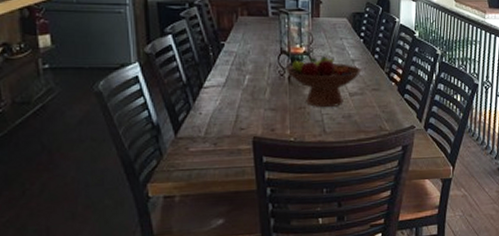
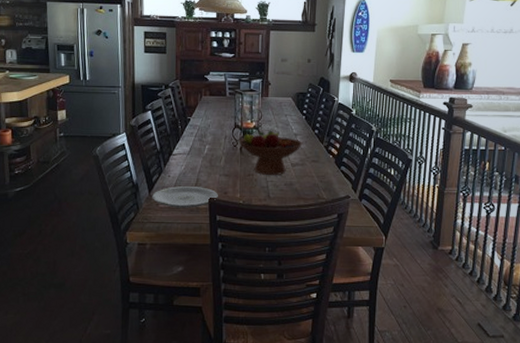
plate: none [179,124,264,151] -> present [152,186,218,208]

